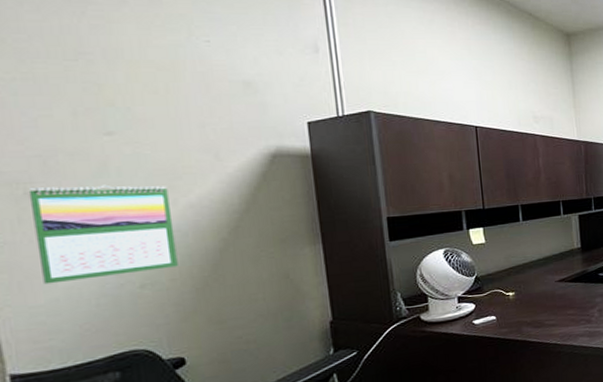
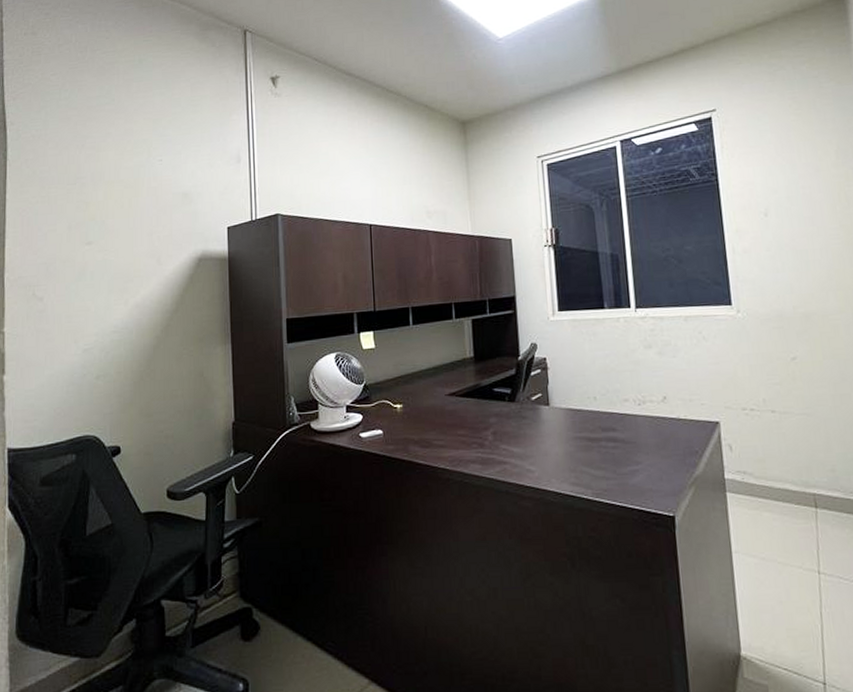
calendar: present [28,184,178,285] -> none [35,287,123,372]

